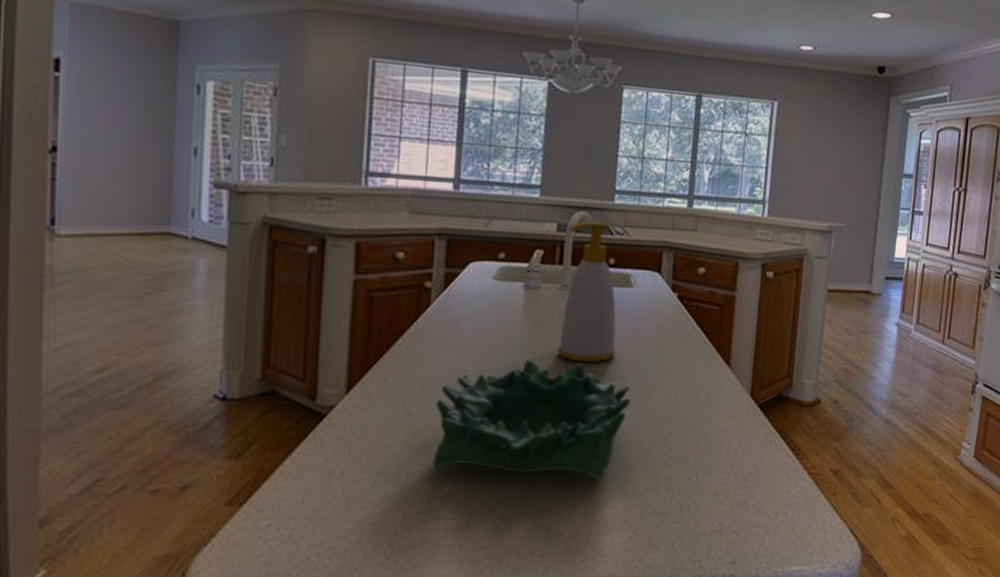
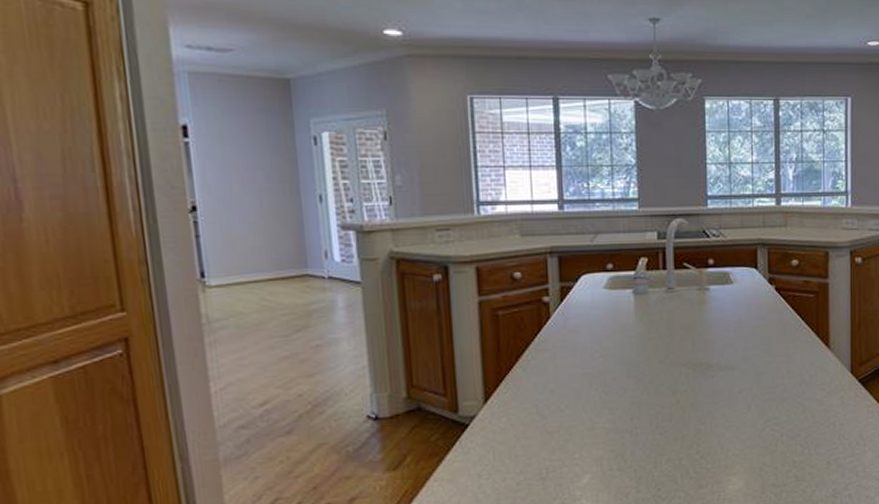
decorative bowl: present [432,360,631,480] -> none [566,357,742,465]
soap bottle: present [557,221,616,363] -> none [668,227,724,357]

